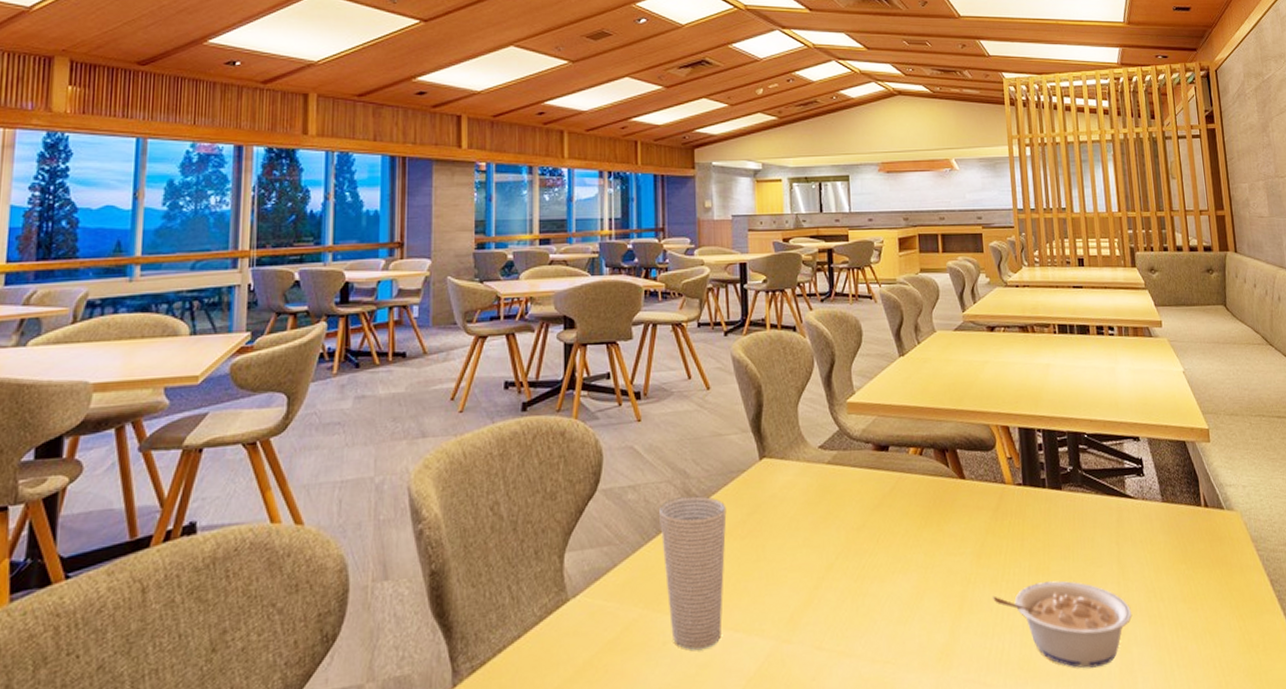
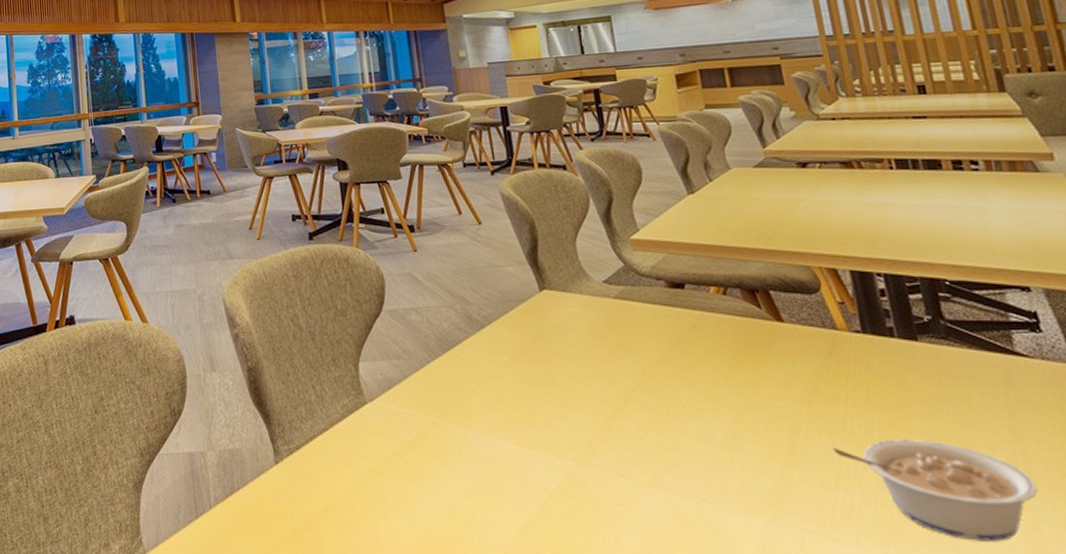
cup: present [659,496,727,650] -> none [443,321,517,461]

